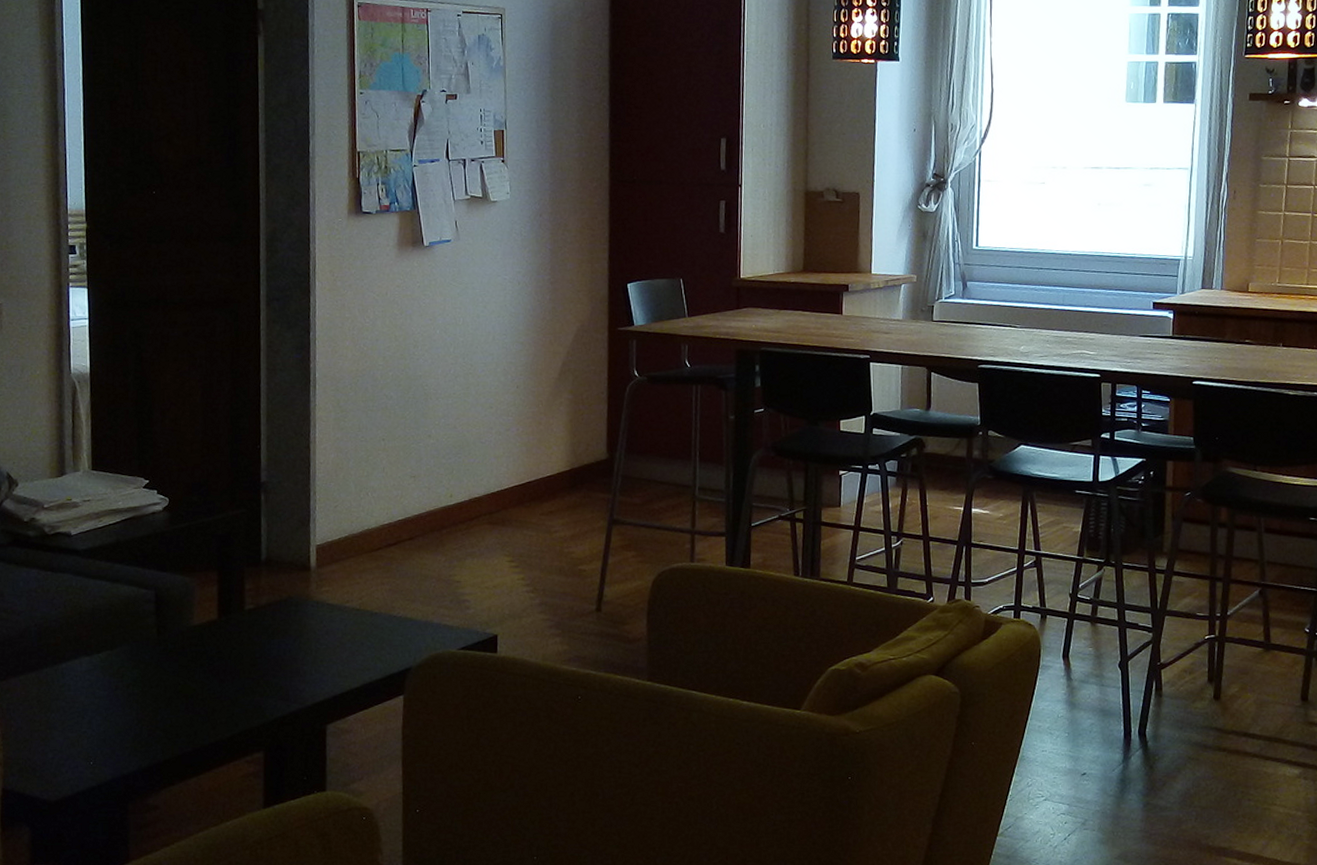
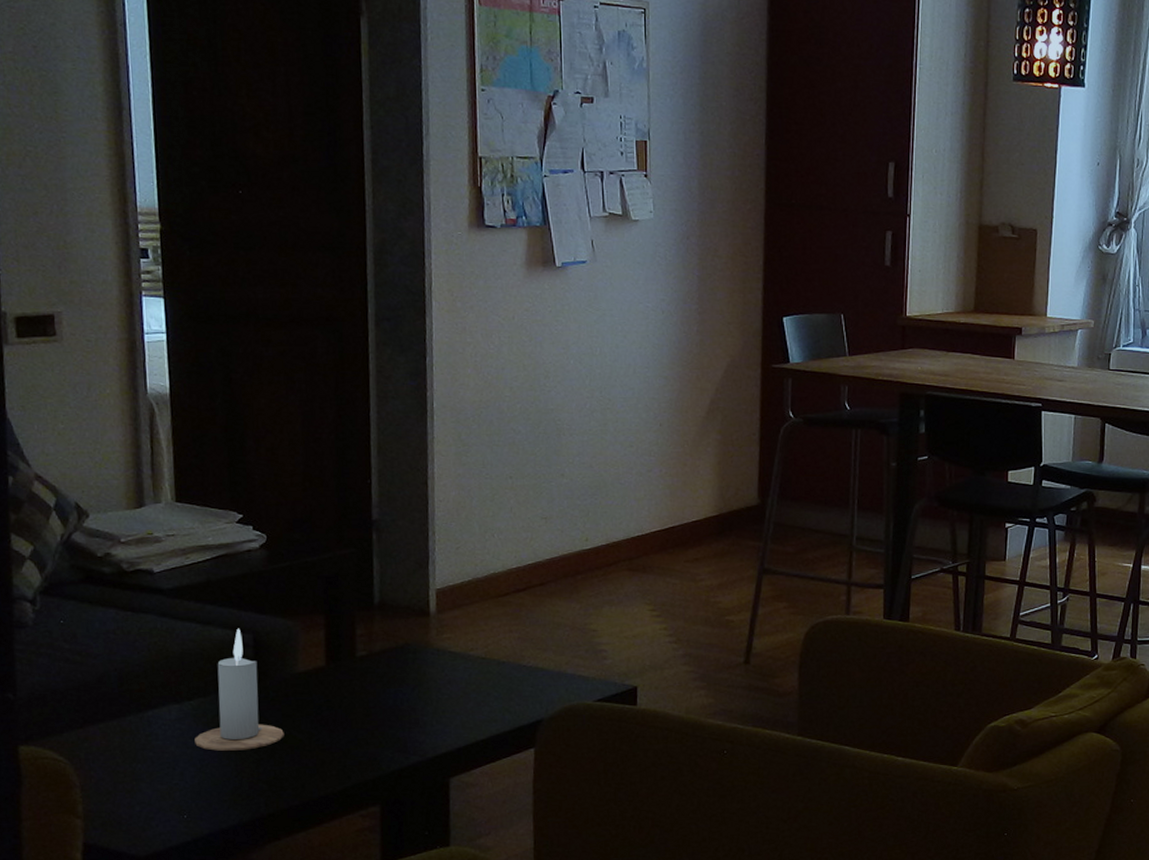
candle: none [102,585,180,700] -> present [195,628,284,751]

